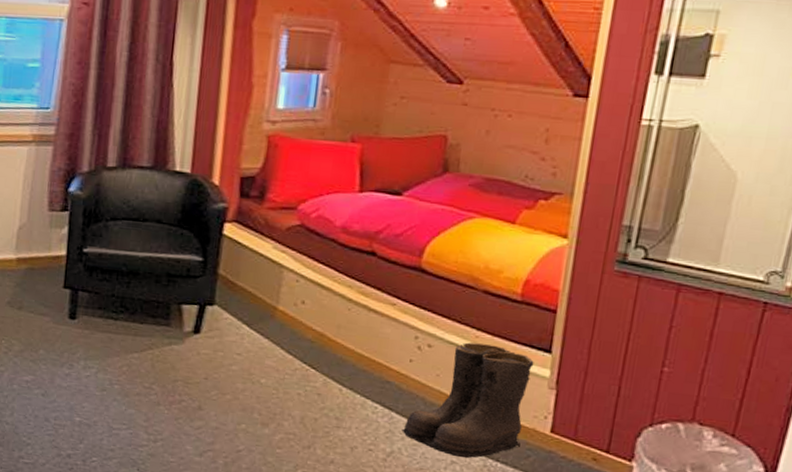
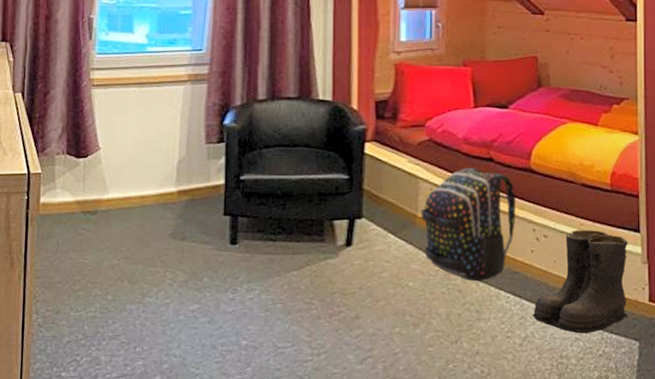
backpack: none [282,260,398,387] -> present [421,168,516,281]

